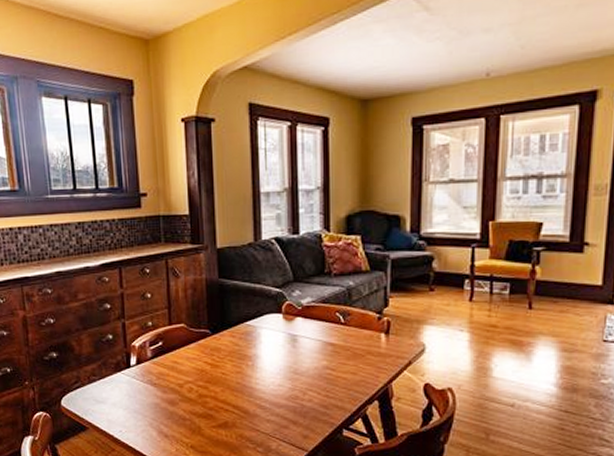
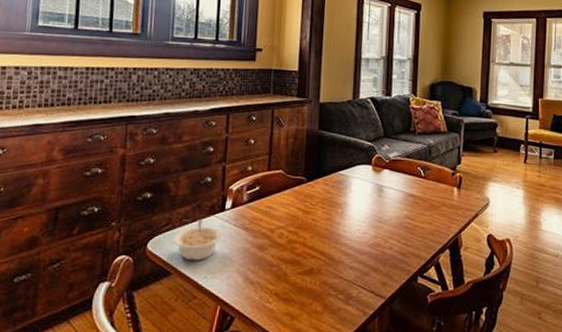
legume: none [84,375,131,416] -> present [173,218,222,261]

